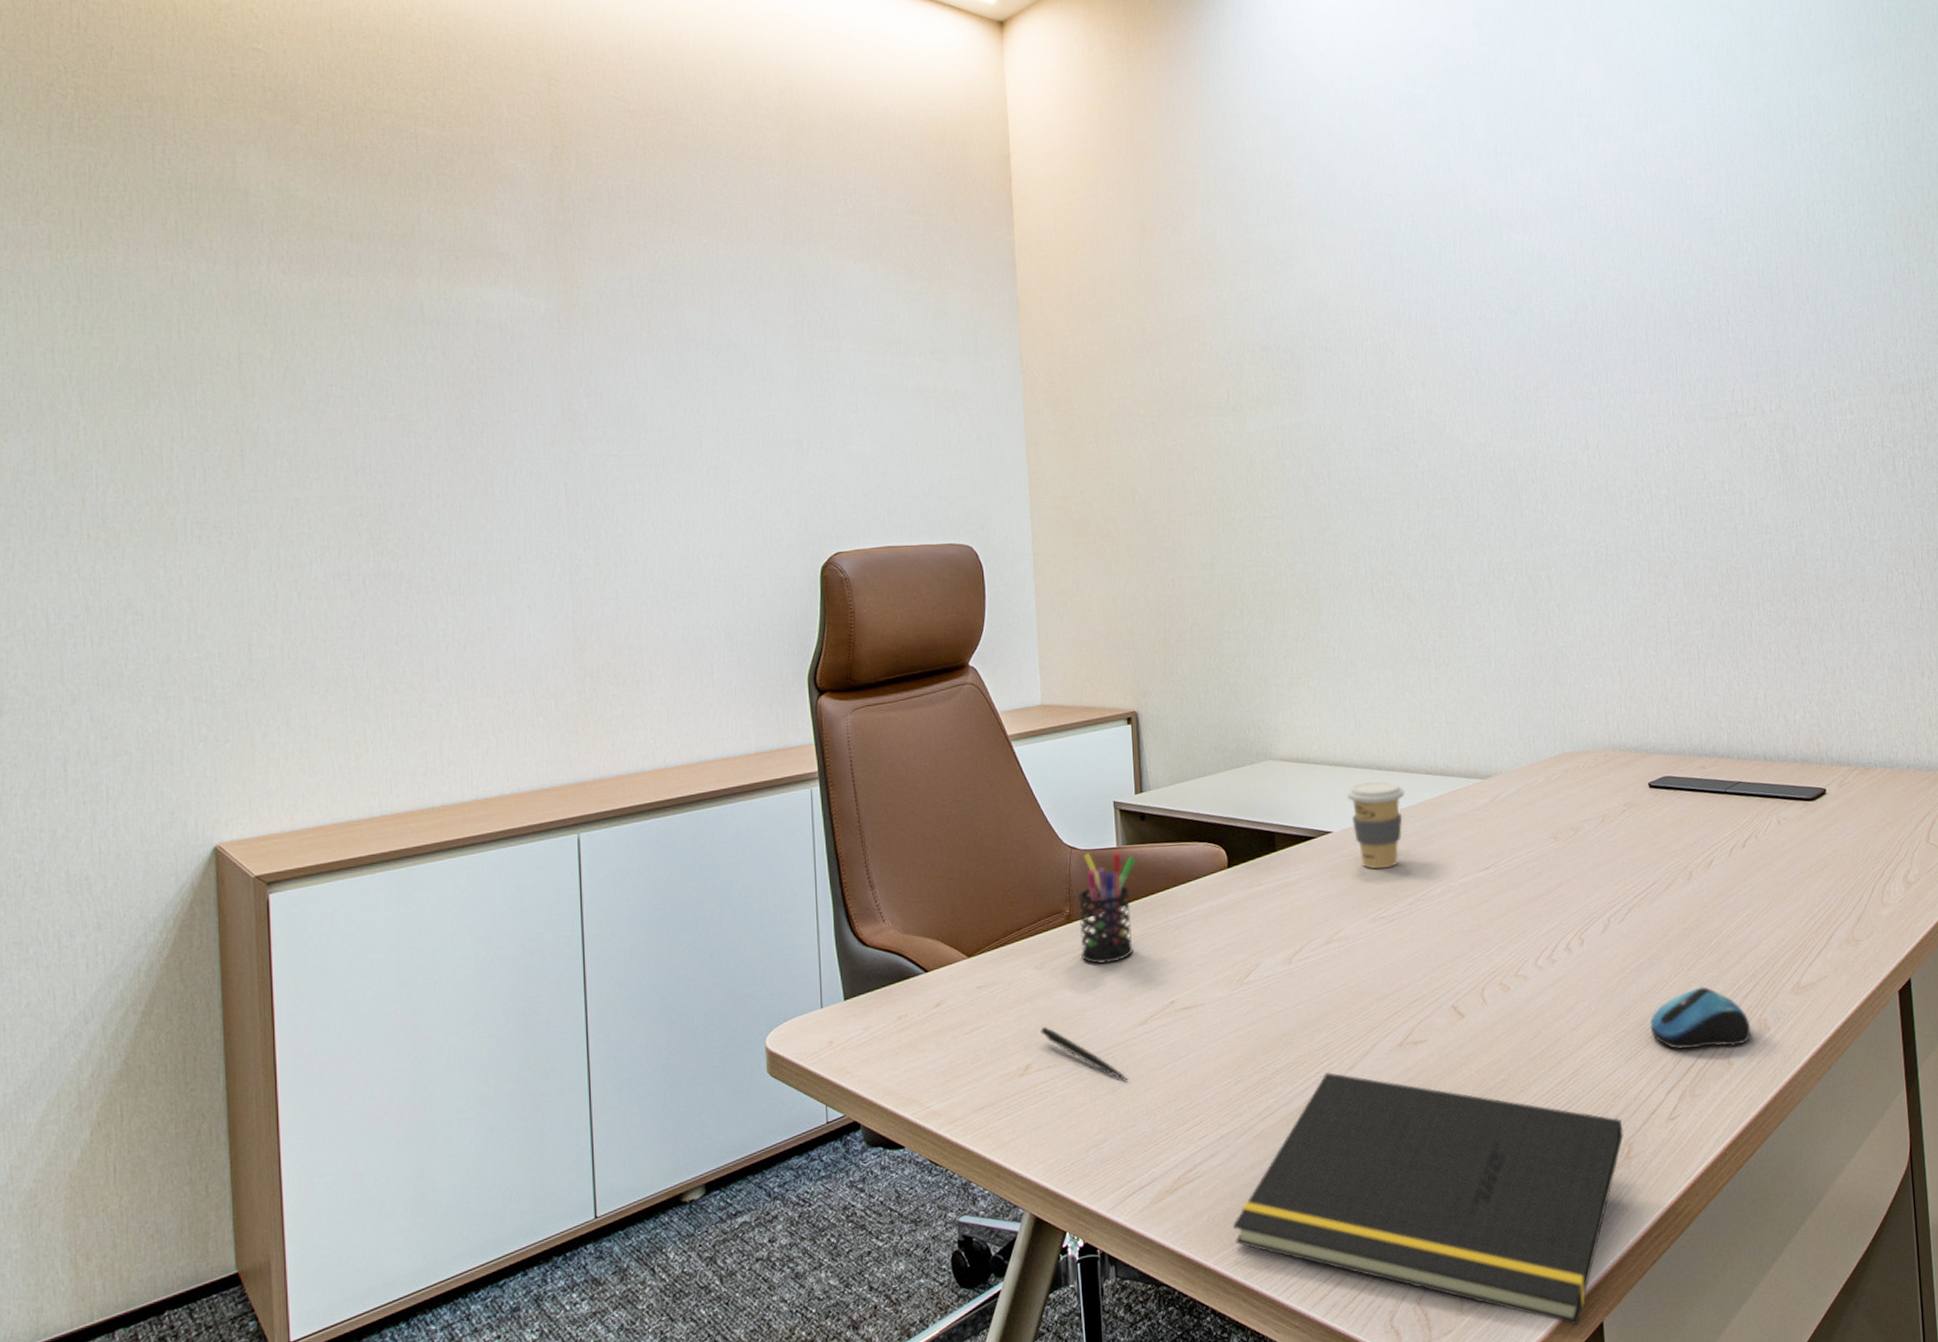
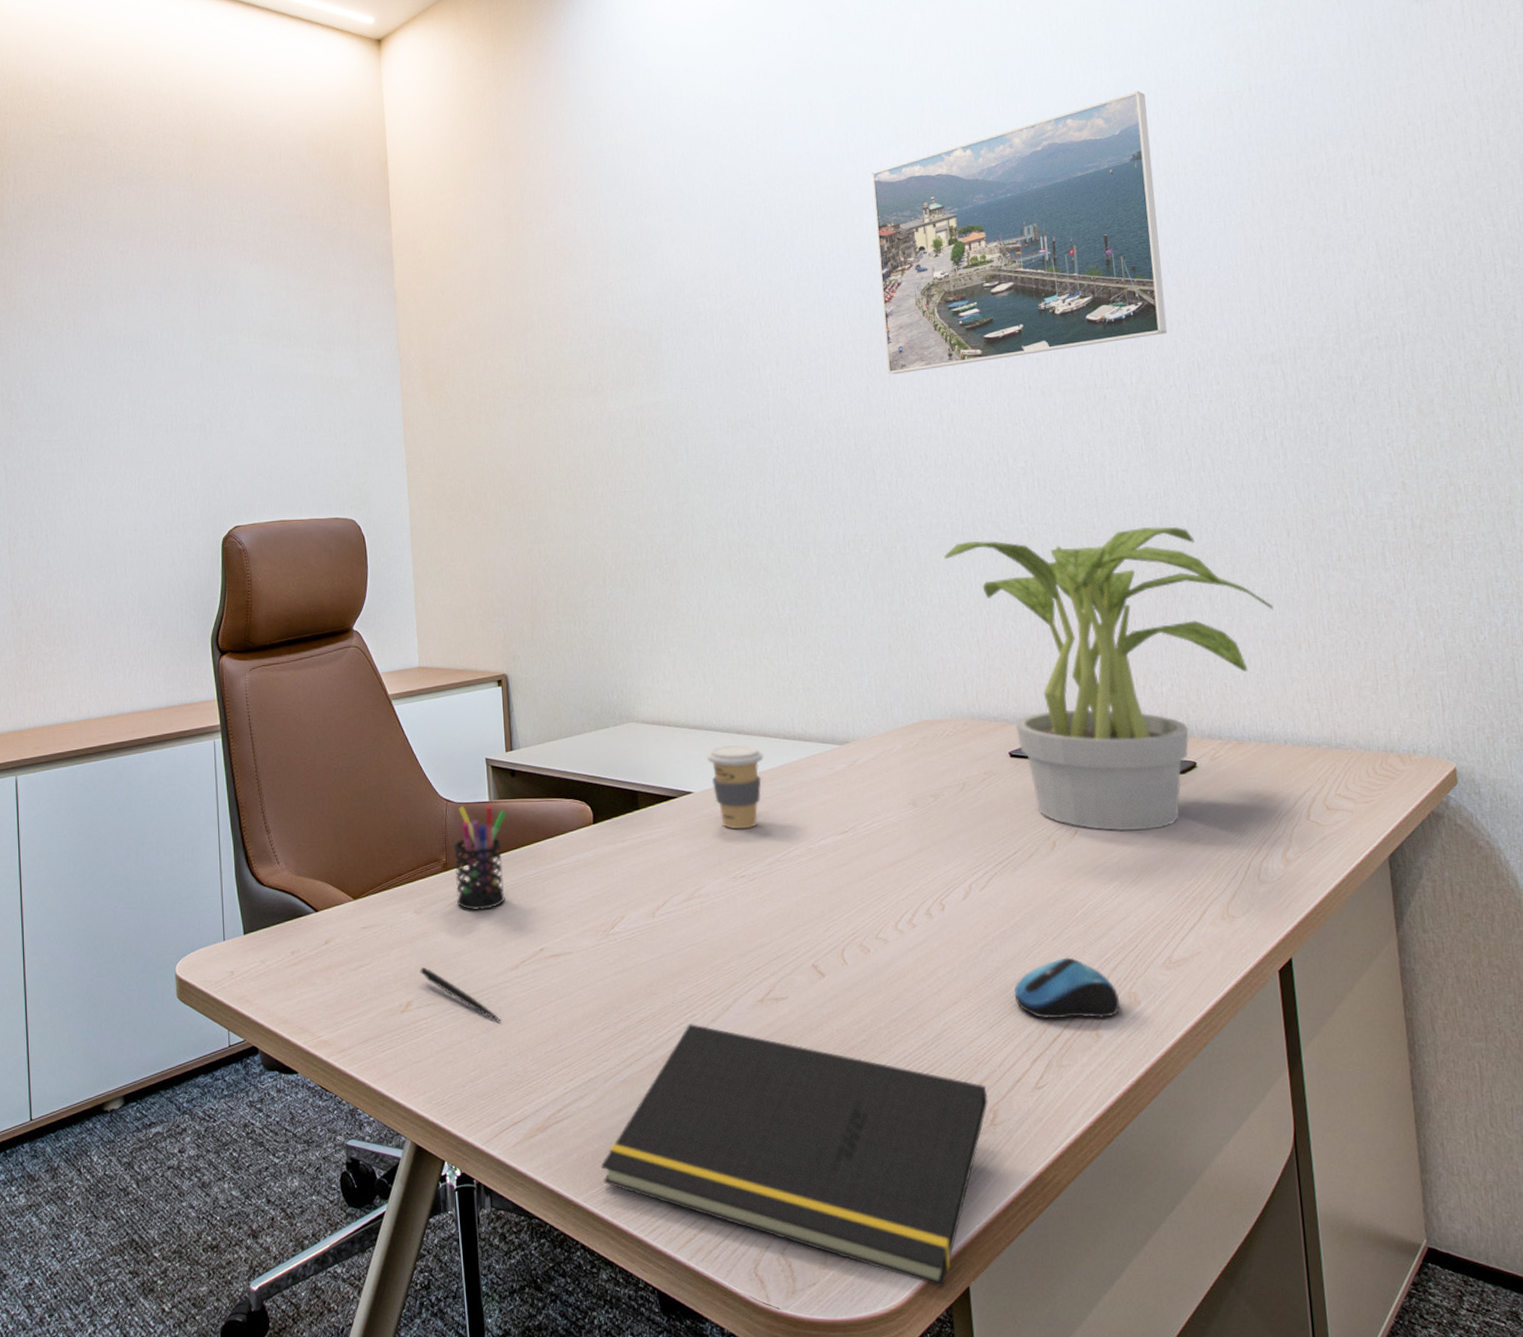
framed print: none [1521,117,1805,398] -> present [872,91,1168,374]
potted plant: none [1588,555,1899,860] -> present [944,527,1273,832]

